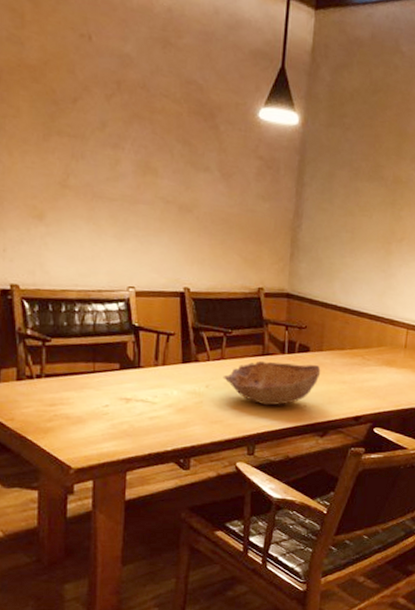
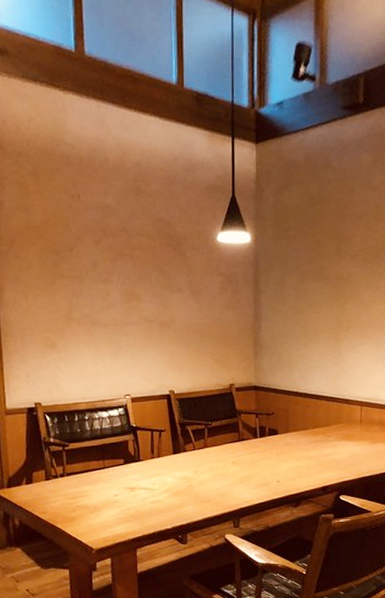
wooden bowl: present [222,360,321,406] -> none [207,445,289,484]

